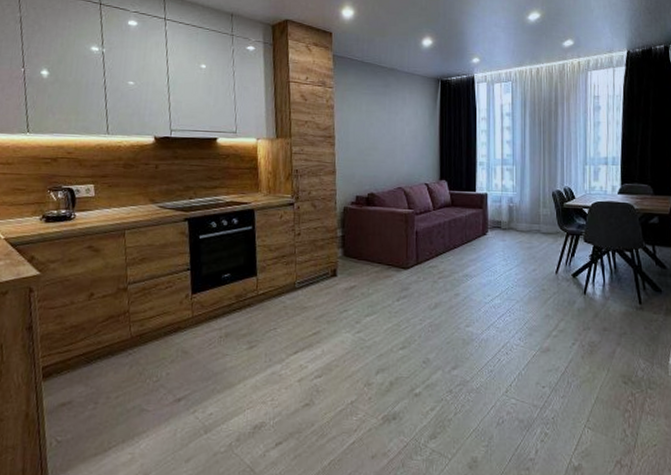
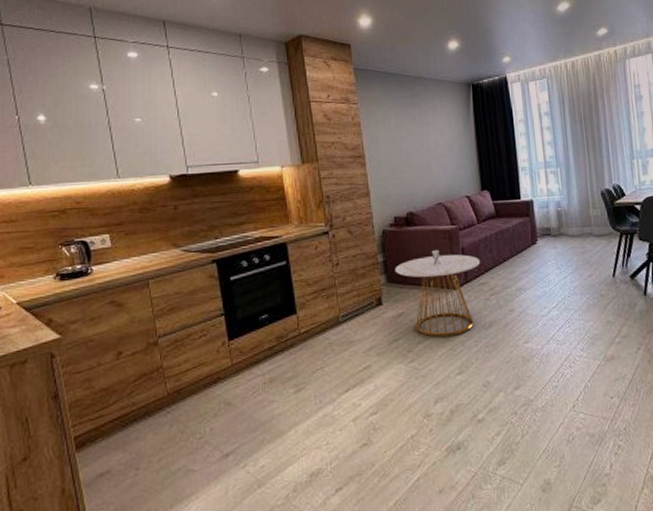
side table: none [351,230,432,312] -> present [394,249,481,337]

